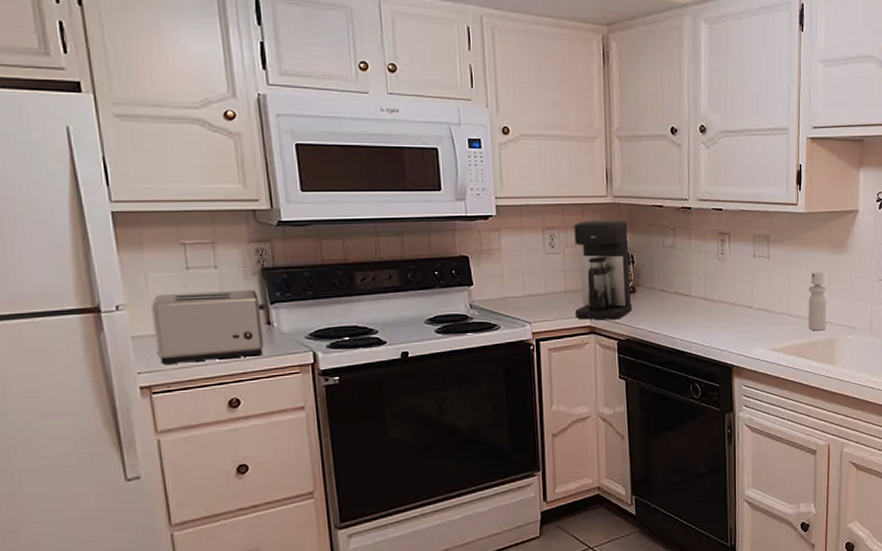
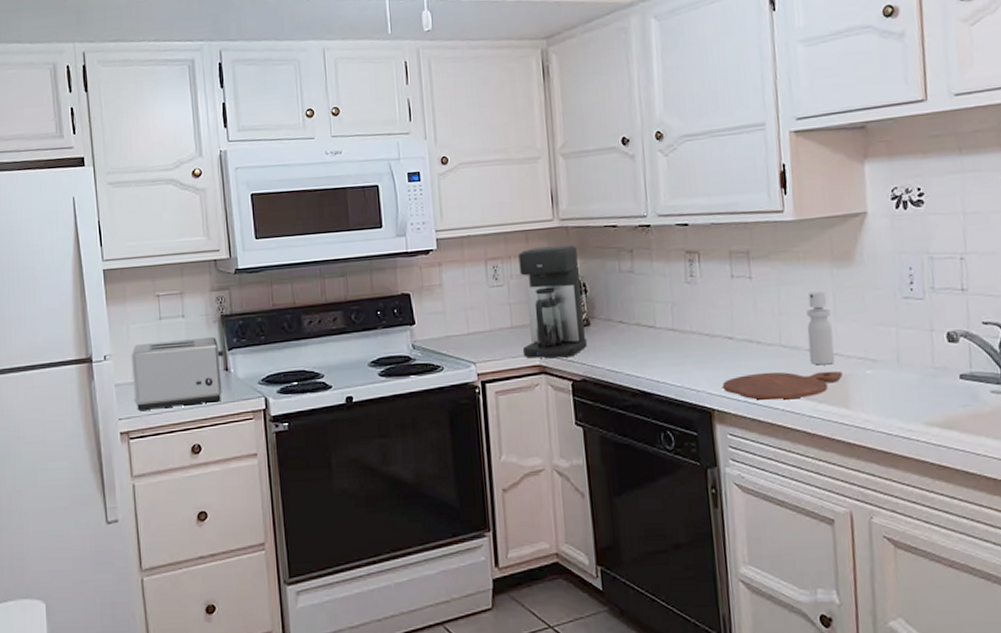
cutting board: none [741,335,831,359] -> present [722,370,843,401]

